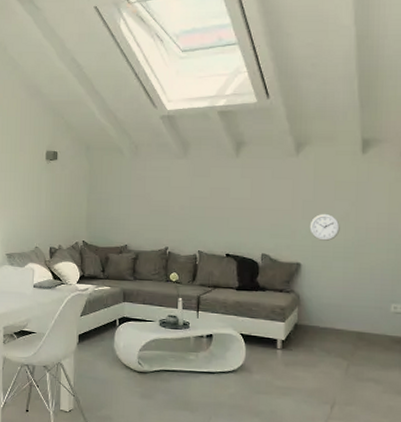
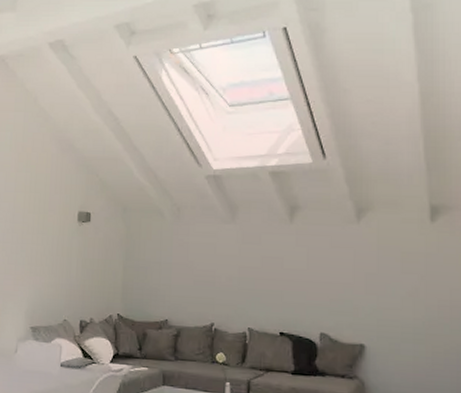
wall clock: present [309,214,340,241] -> none [374,289,408,320]

